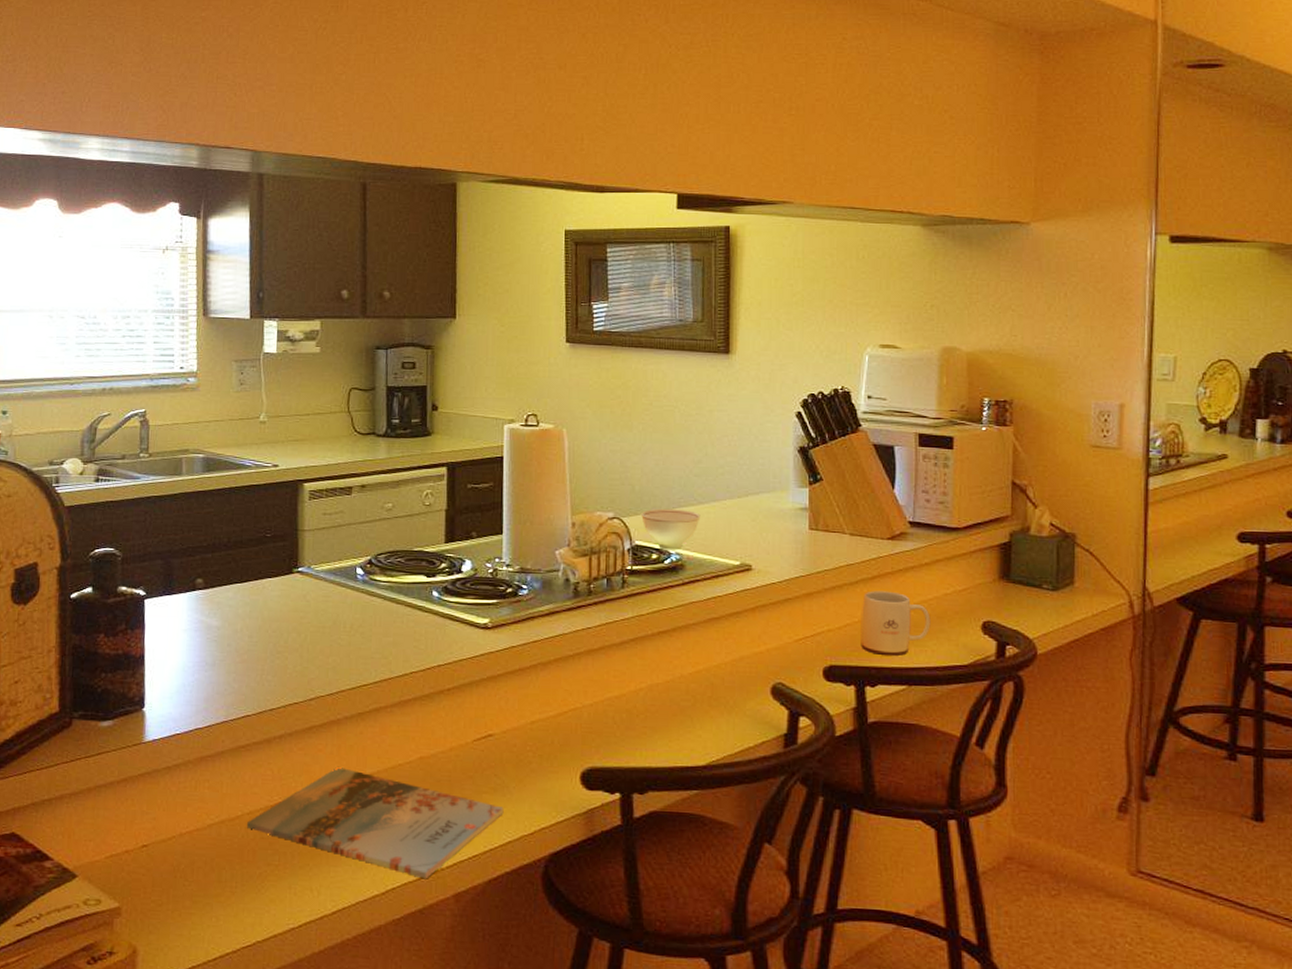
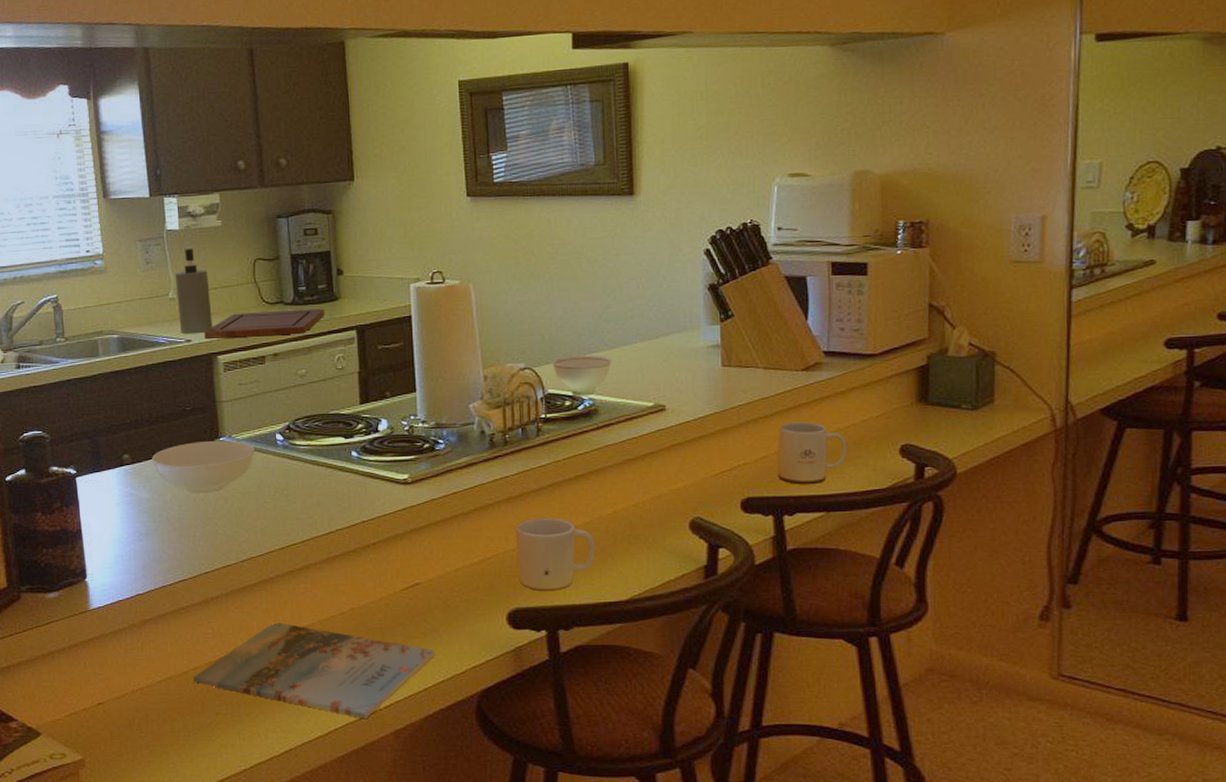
bowl: none [225,570,334,625] -> present [151,440,255,494]
soap dispenser: none [262,372,302,459] -> present [167,248,213,334]
cutting board: none [292,441,417,468] -> present [204,308,325,339]
mug: none [593,672,675,752] -> present [514,517,595,592]

